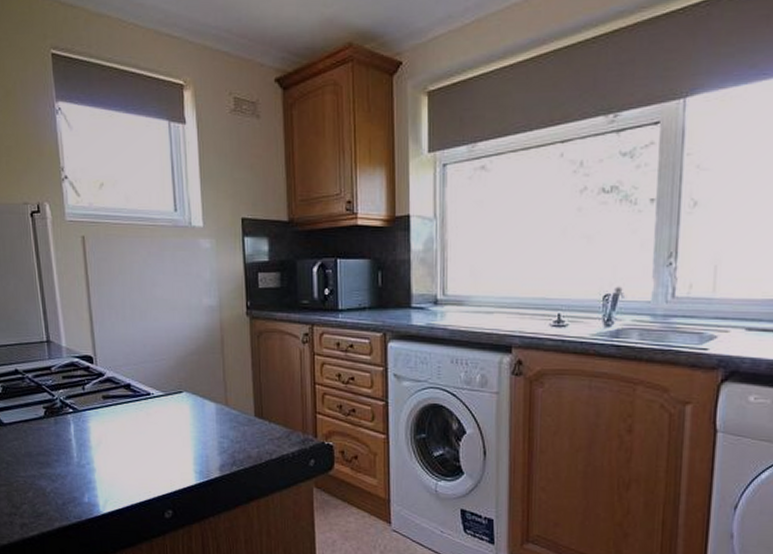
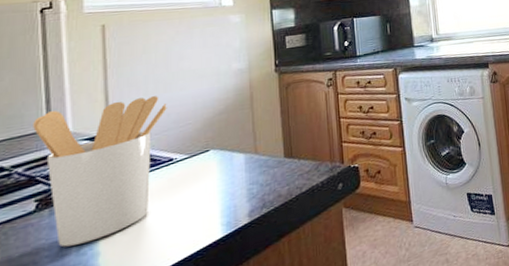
utensil holder: none [35,322,143,457] -> present [33,96,167,248]

